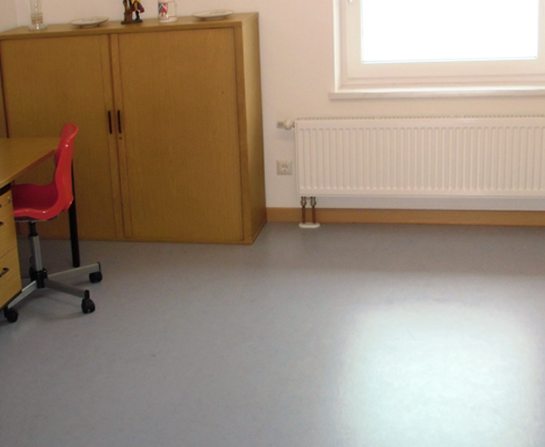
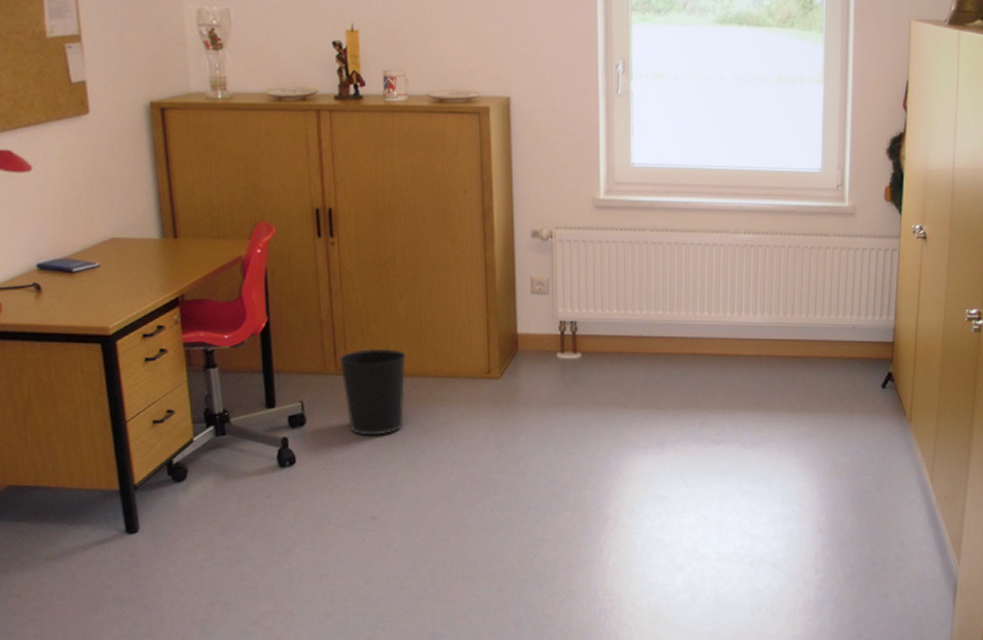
wastebasket: none [126,220,178,290] -> present [338,348,407,436]

